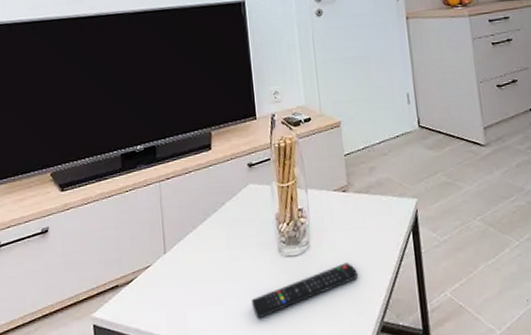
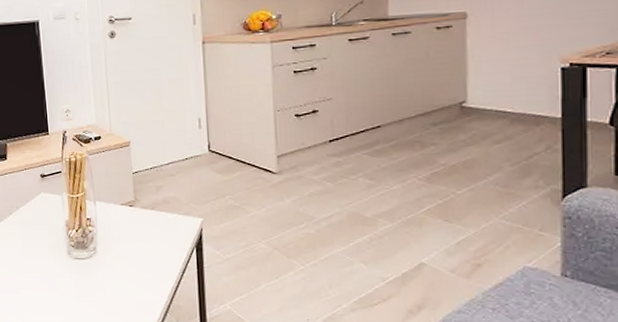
remote control: present [251,263,358,319] -> none [42,269,141,308]

